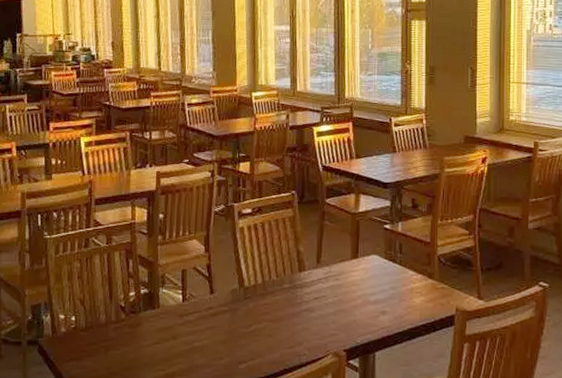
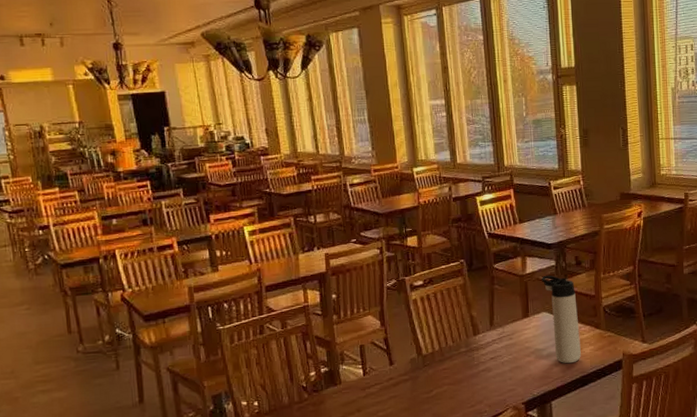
thermos bottle: none [375,215,411,313] -> present [542,275,581,364]

